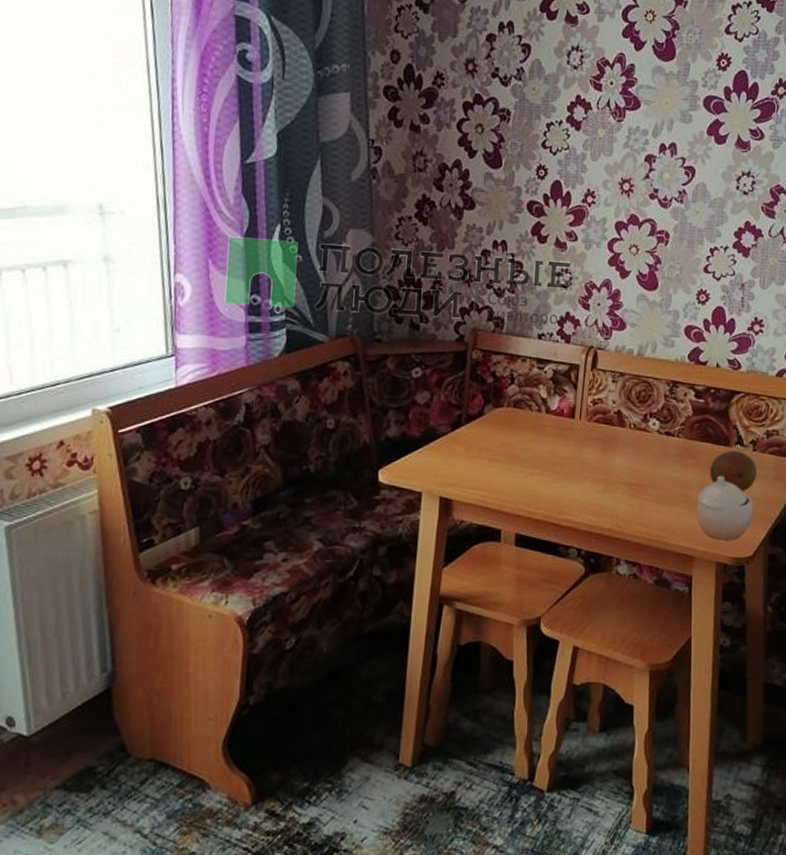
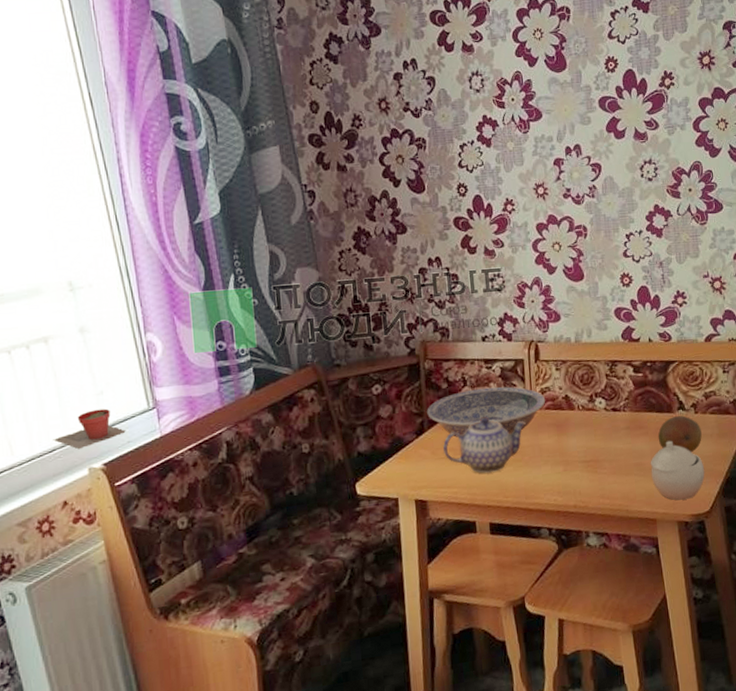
plant pot: none [58,347,139,388] -> present [53,408,126,450]
bowl: none [467,388,597,443] -> present [427,386,546,437]
teapot: none [478,419,571,481] -> present [443,416,526,474]

